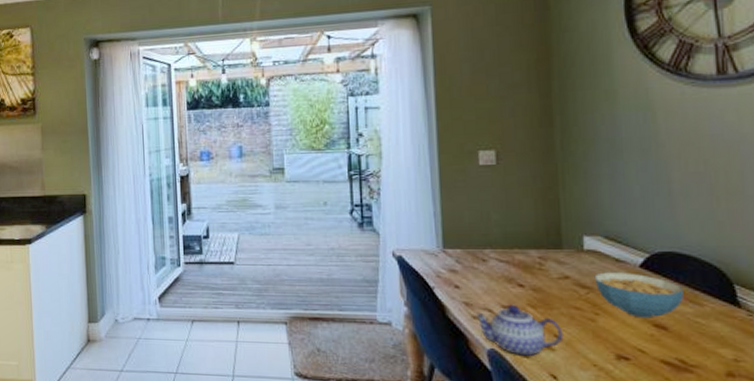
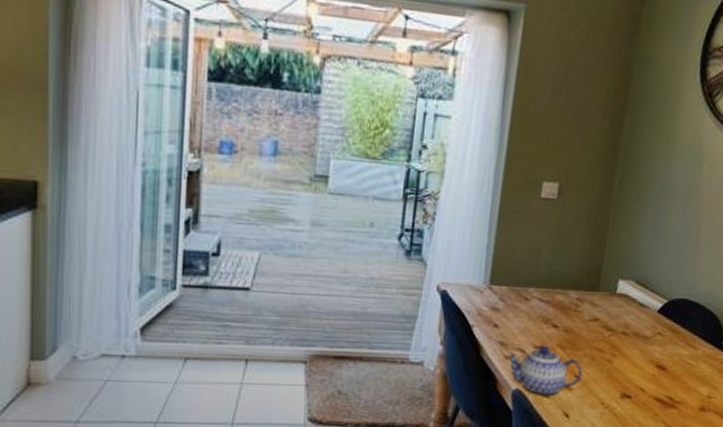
cereal bowl: present [594,272,684,318] -> none [619,316,686,360]

